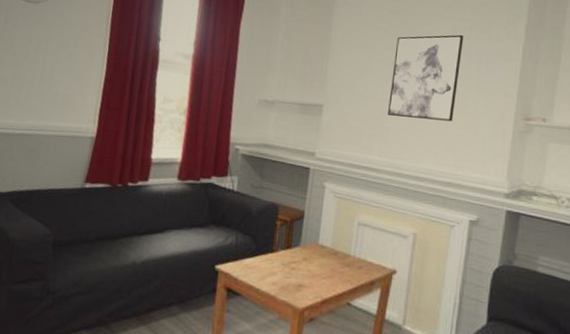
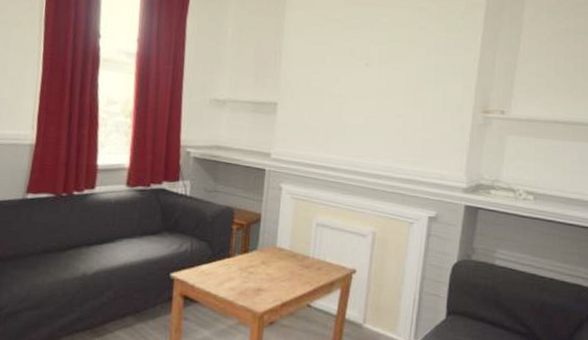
wall art: present [387,34,464,122] -> none [343,25,421,117]

